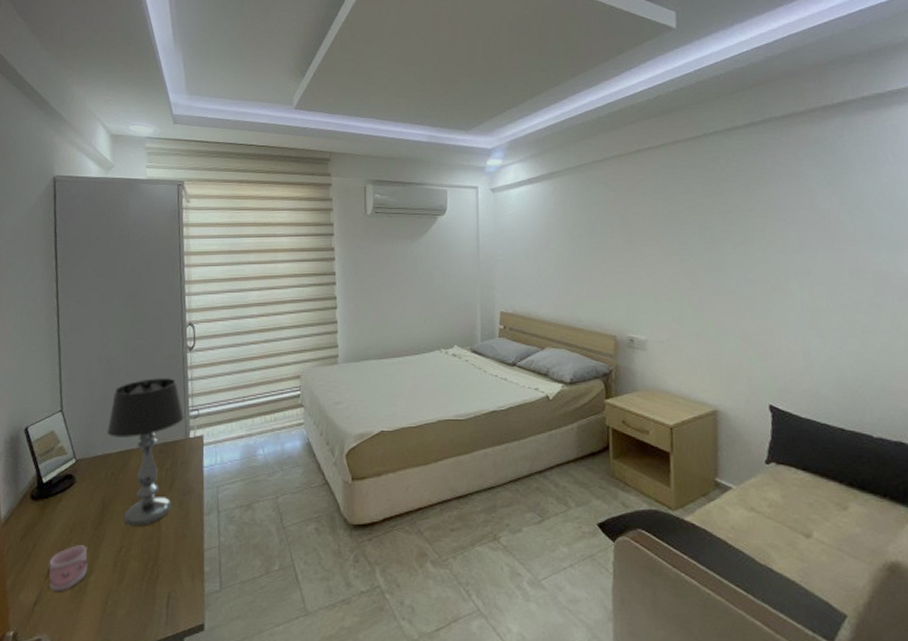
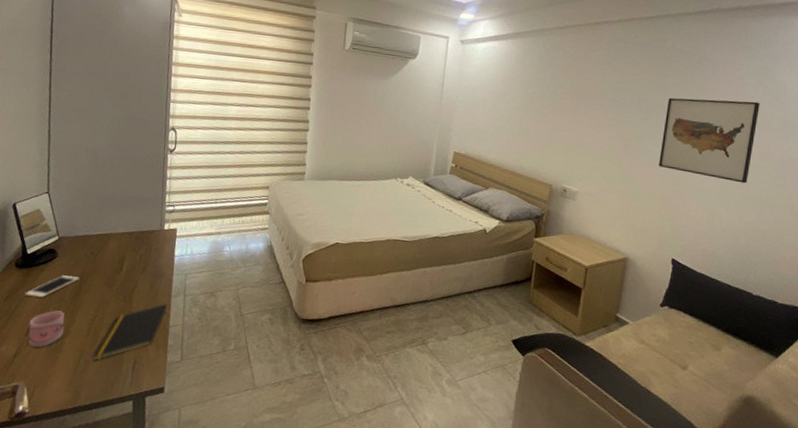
cell phone: none [42,503,101,532] -> present [25,275,80,298]
table lamp: present [107,378,184,526] -> none [89,173,161,300]
notepad: none [120,524,199,601] -> present [92,304,167,361]
wall art: none [732,213,841,308] -> present [659,97,760,184]

